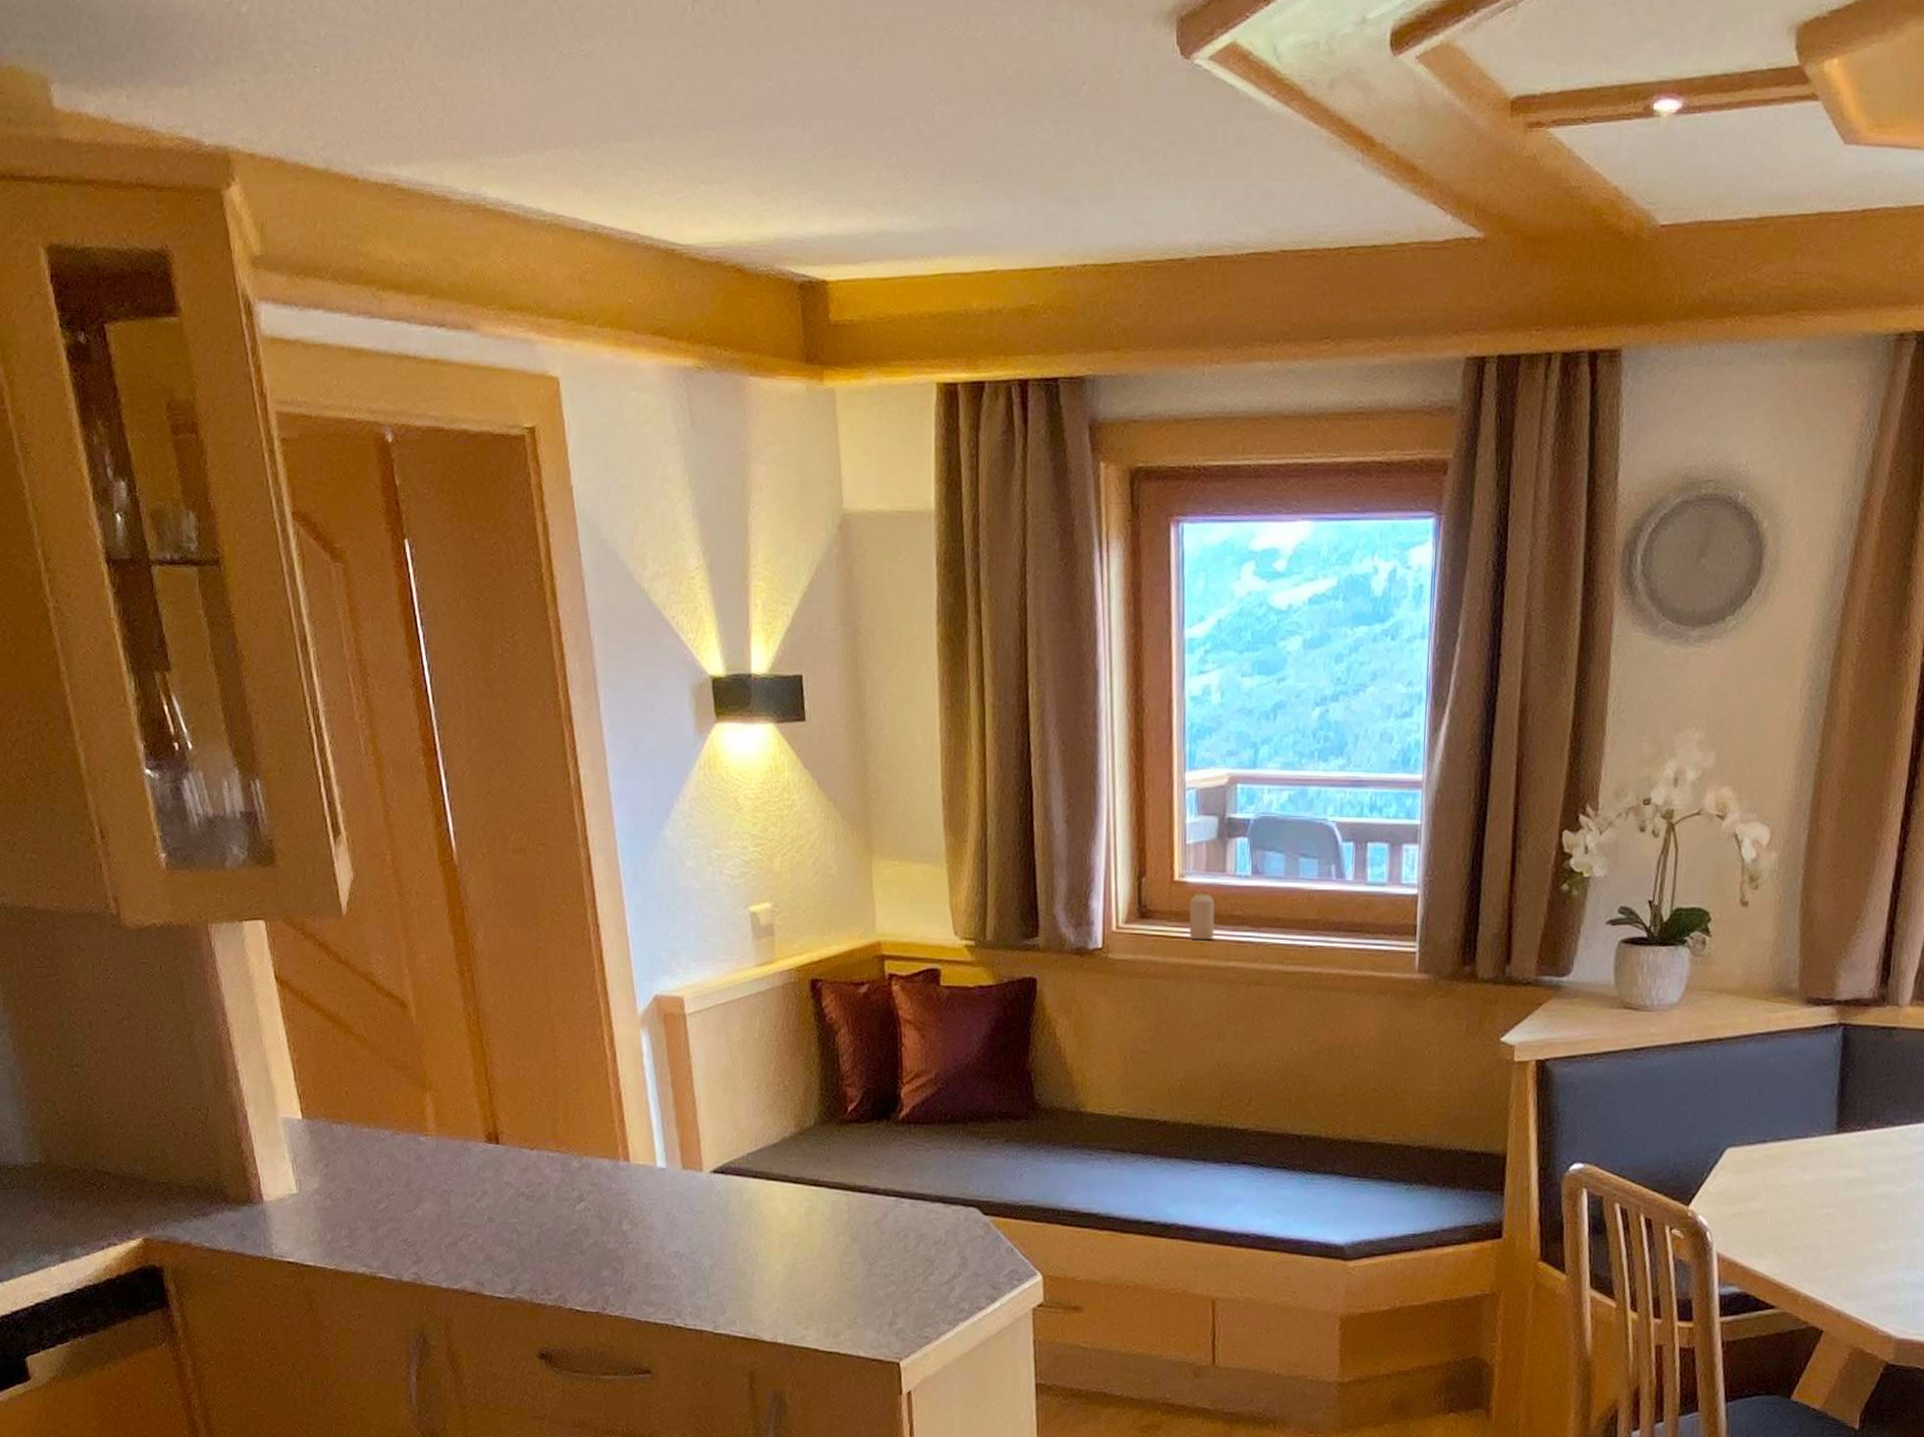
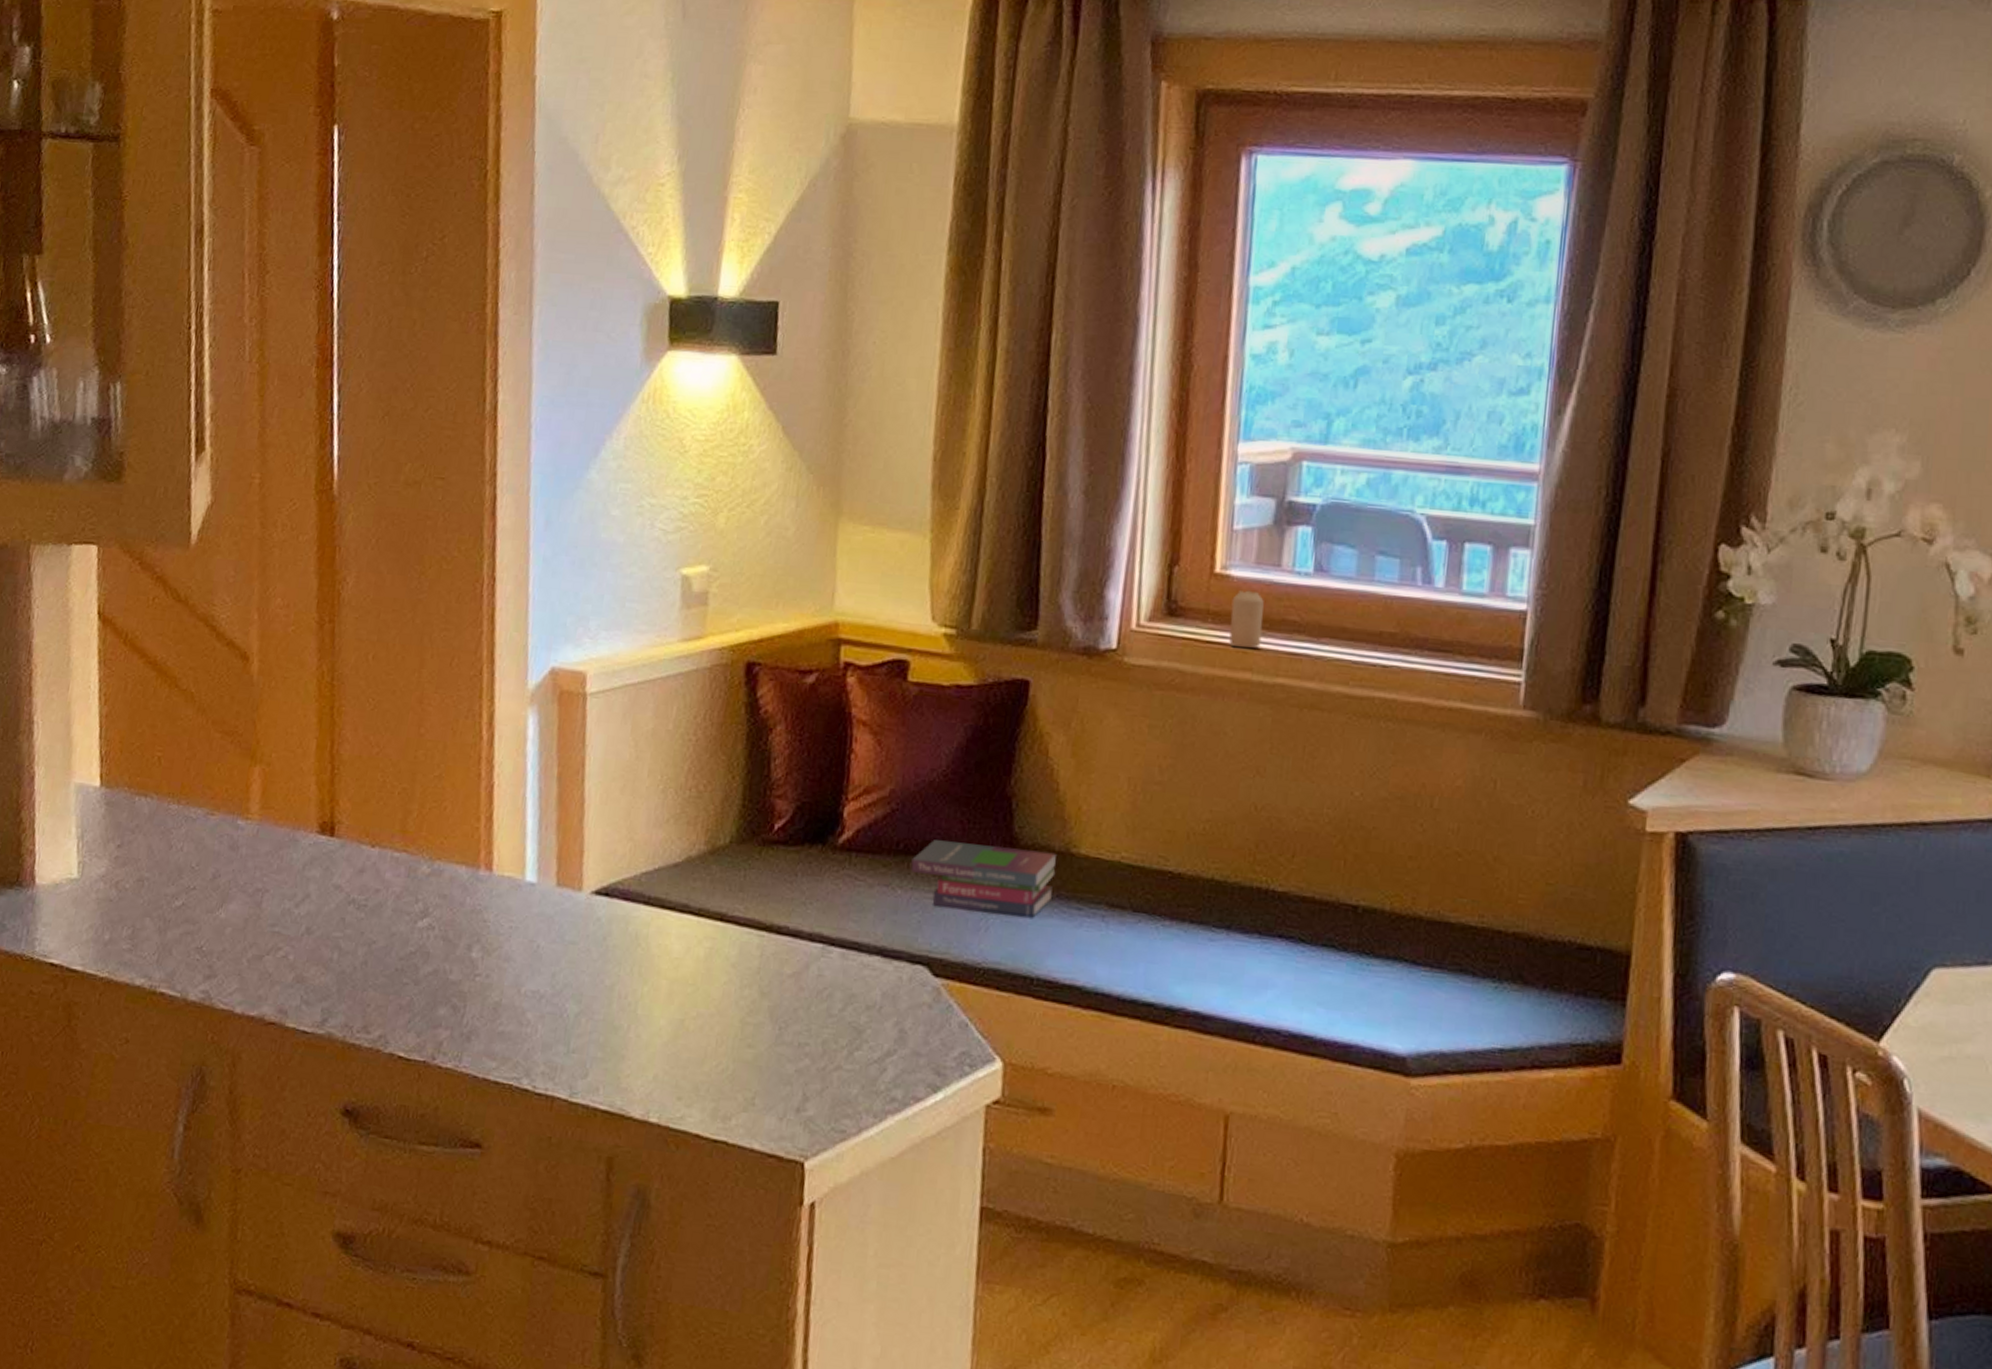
books: none [958,1110,1070,1165] -> present [910,840,1056,920]

